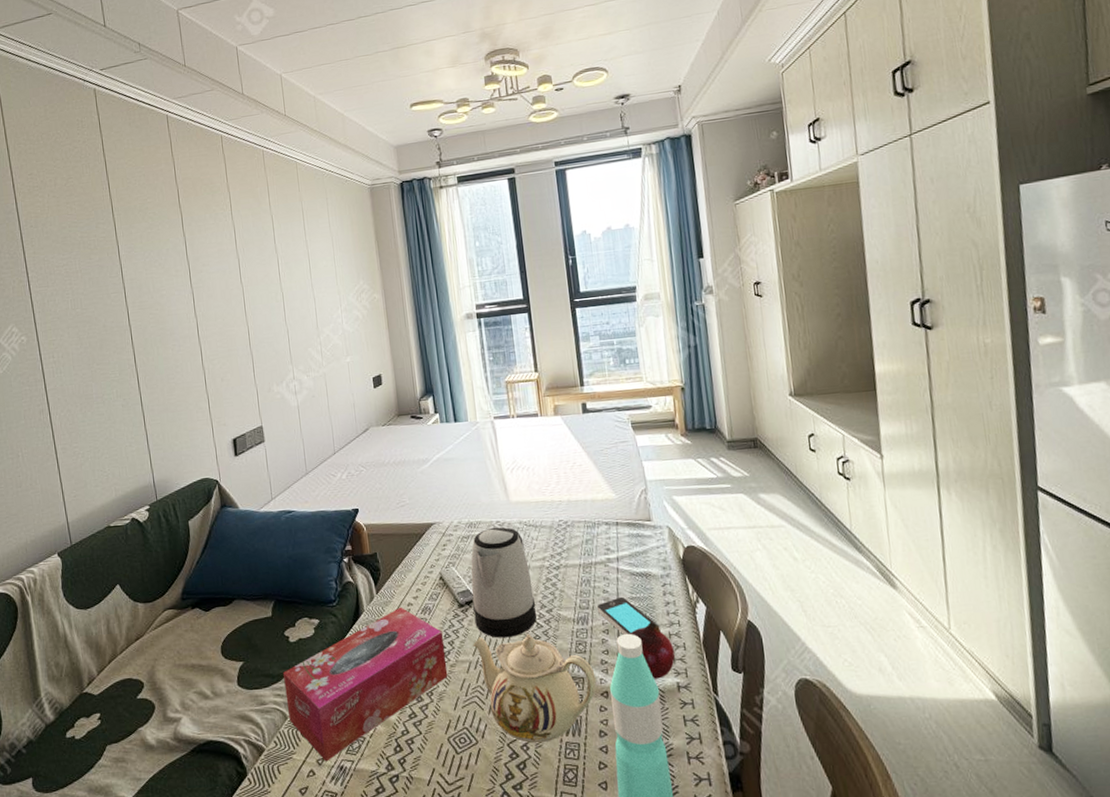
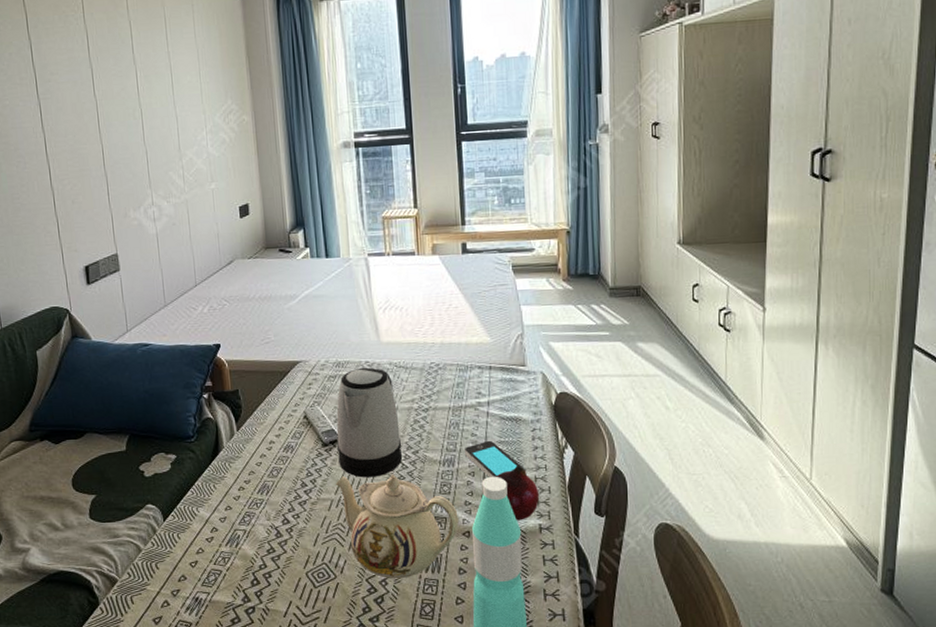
tissue box: present [283,607,448,762] -> none [138,444,309,593]

